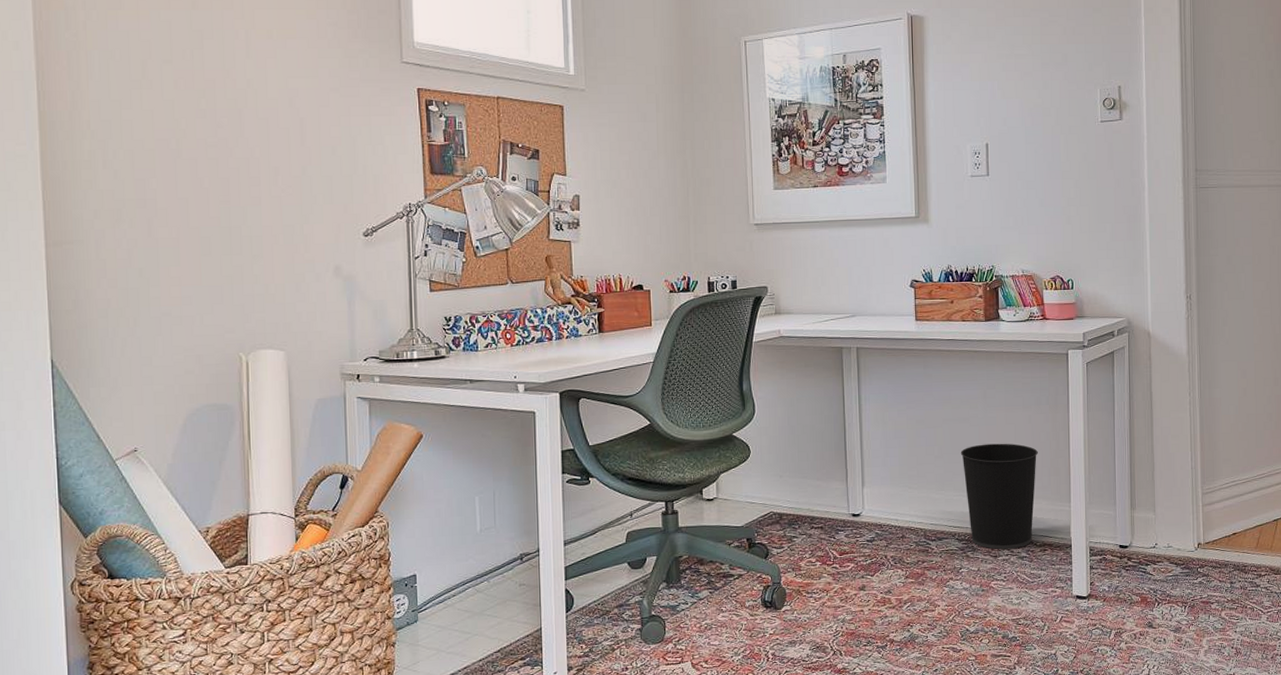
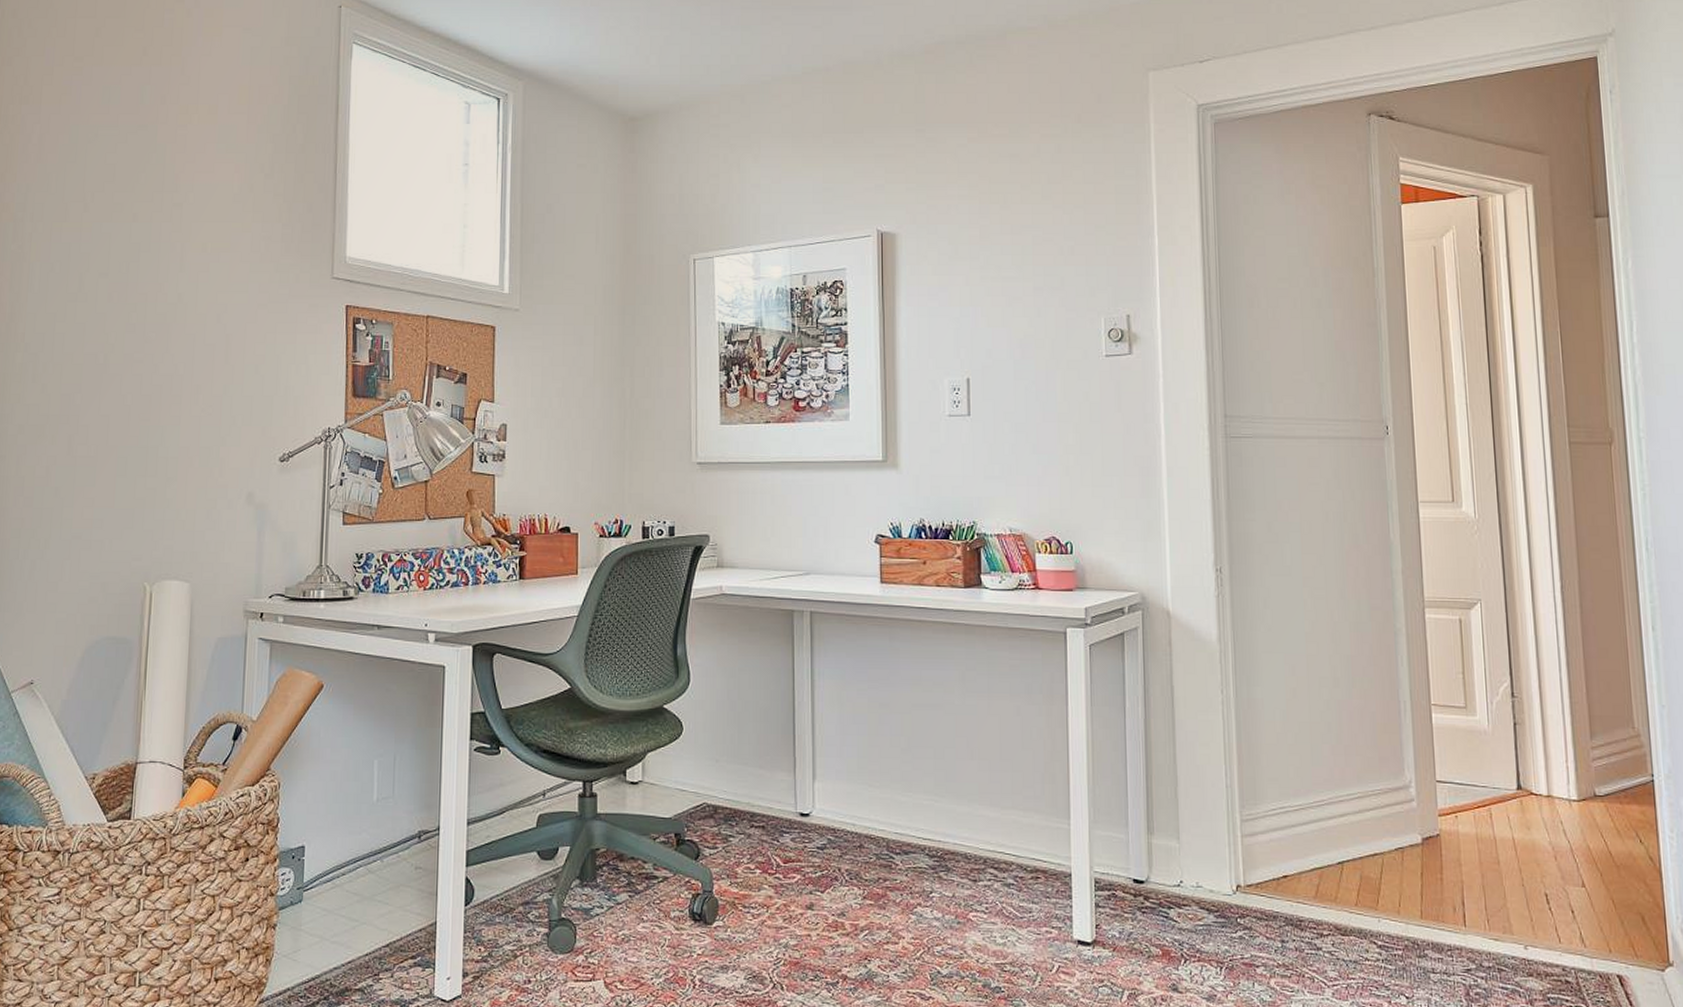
wastebasket: present [960,443,1038,550] -> none [932,738,1029,873]

